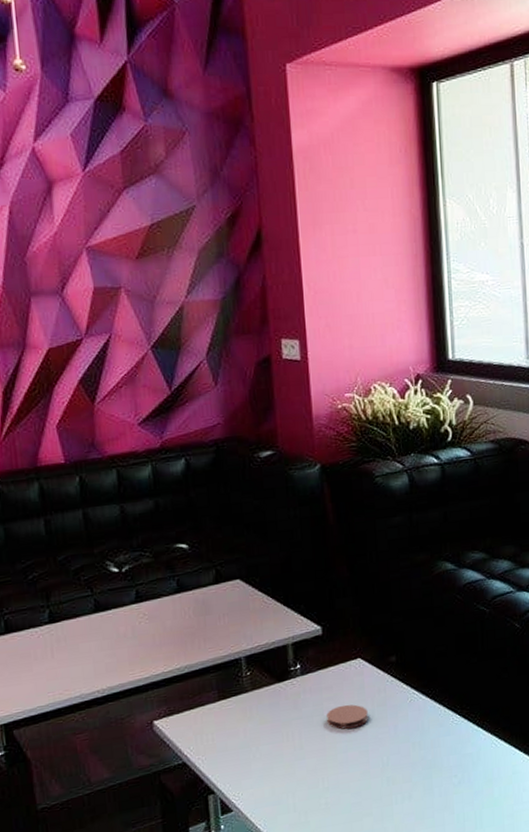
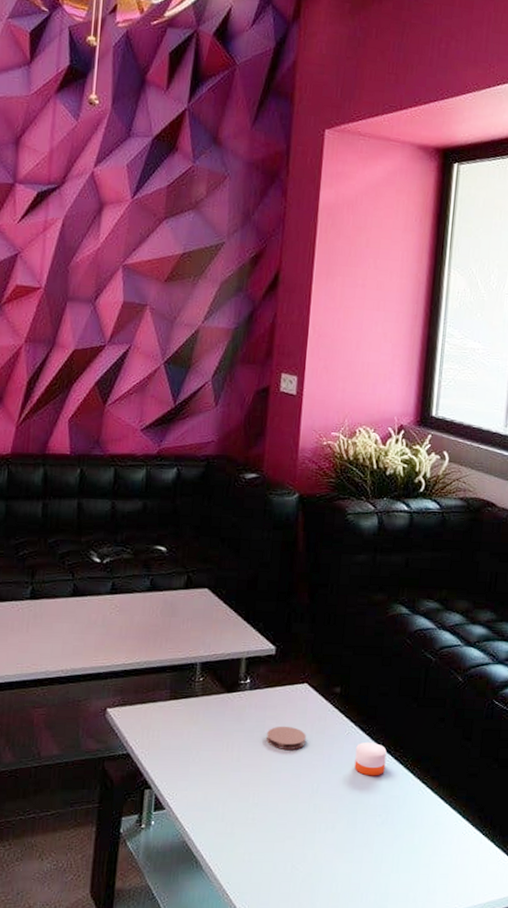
candle: none [421,704,454,739] -> present [354,742,387,776]

